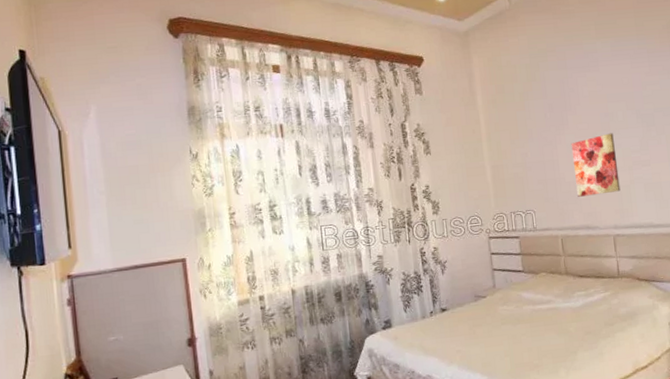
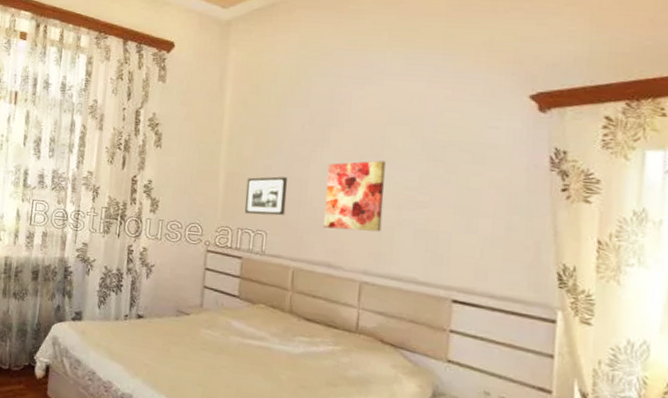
picture frame: none [509,161,546,199] -> present [245,176,288,216]

